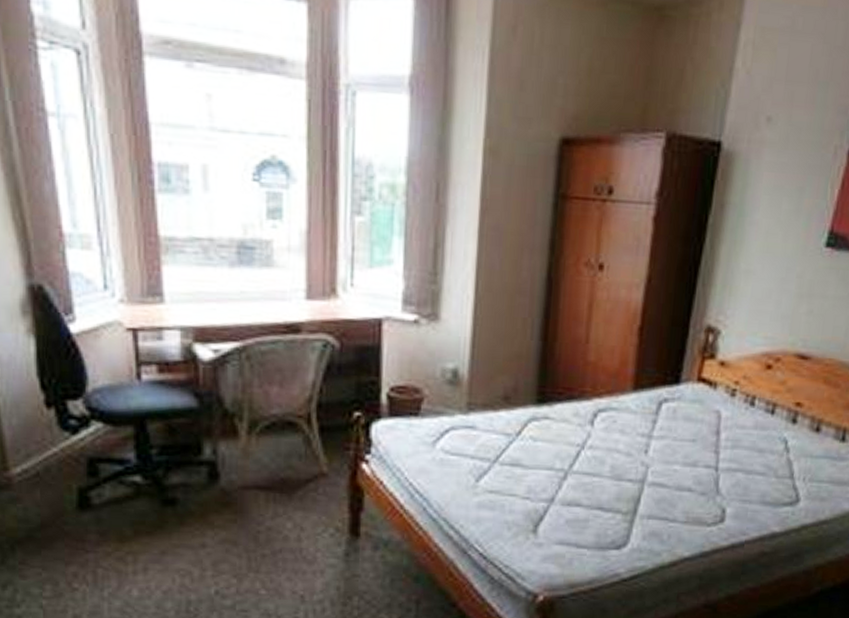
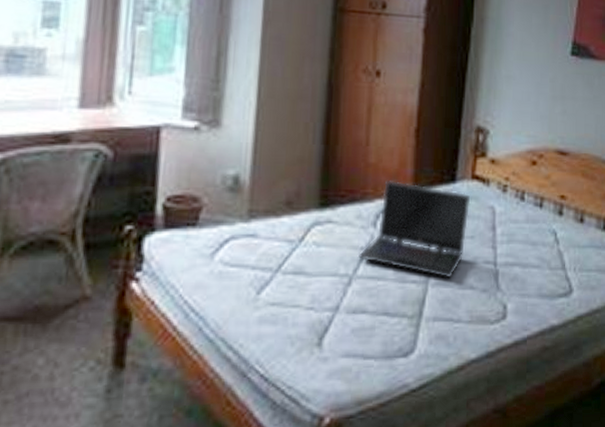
laptop computer: none [575,378,695,480] -> present [358,179,471,279]

